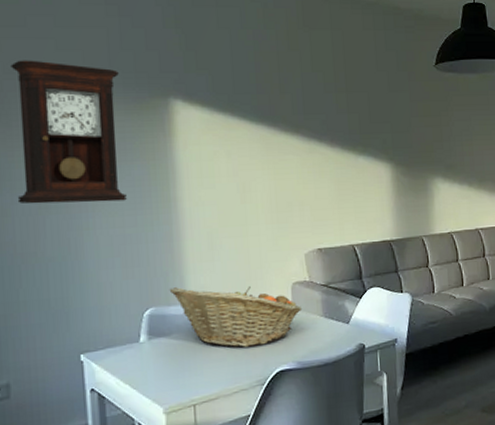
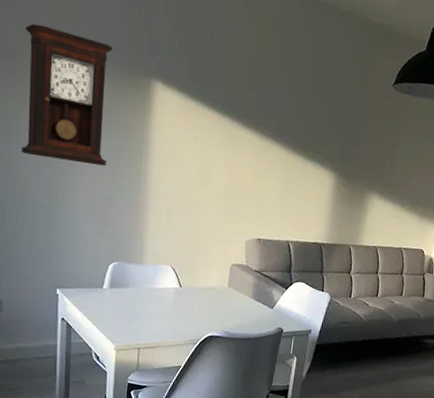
fruit basket: present [169,287,303,348] -> none [131,248,237,312]

